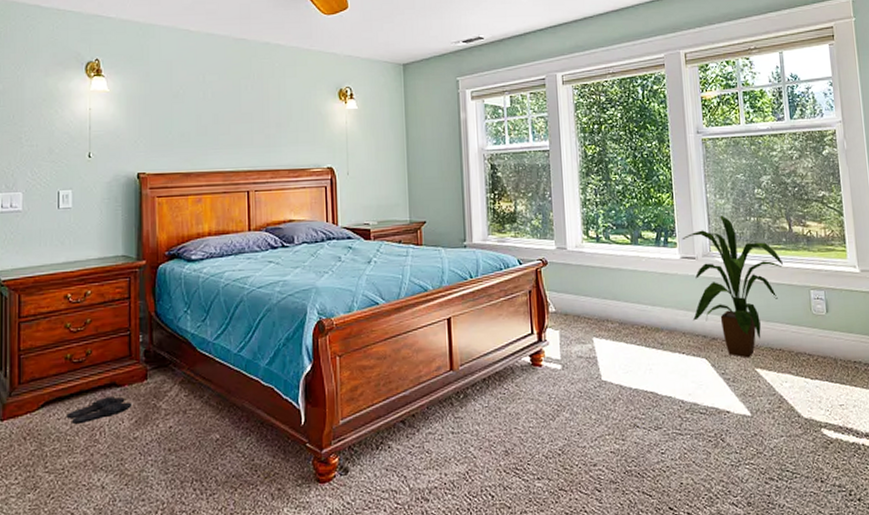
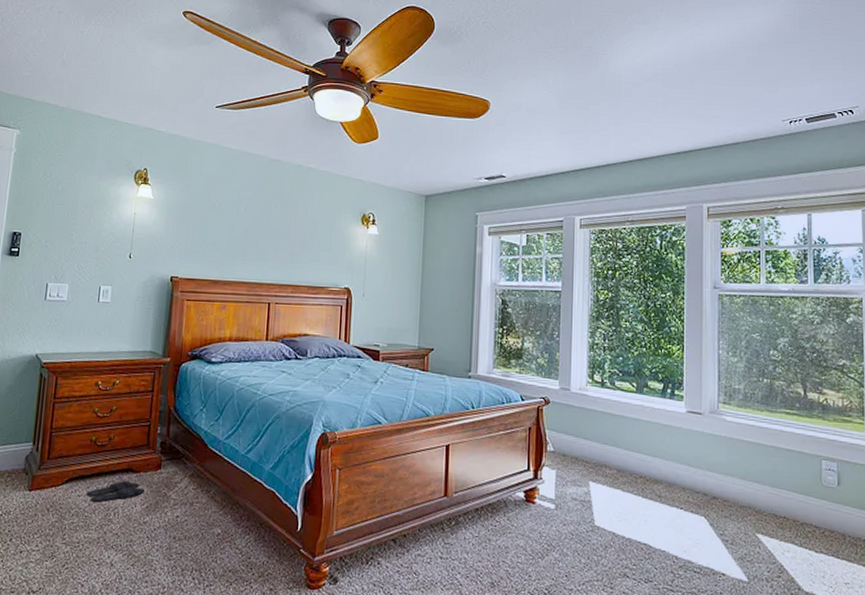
house plant: present [682,215,783,358] -> none [689,373,794,522]

